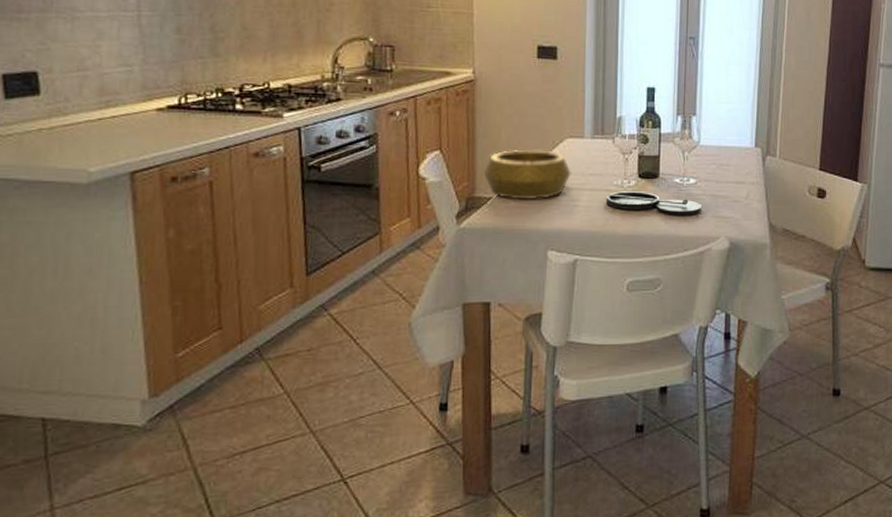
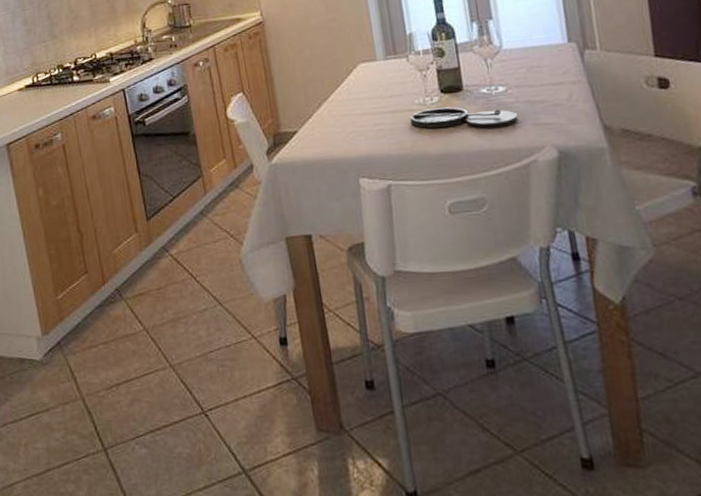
decorative bowl: present [483,149,571,200] -> none [285,78,370,131]

